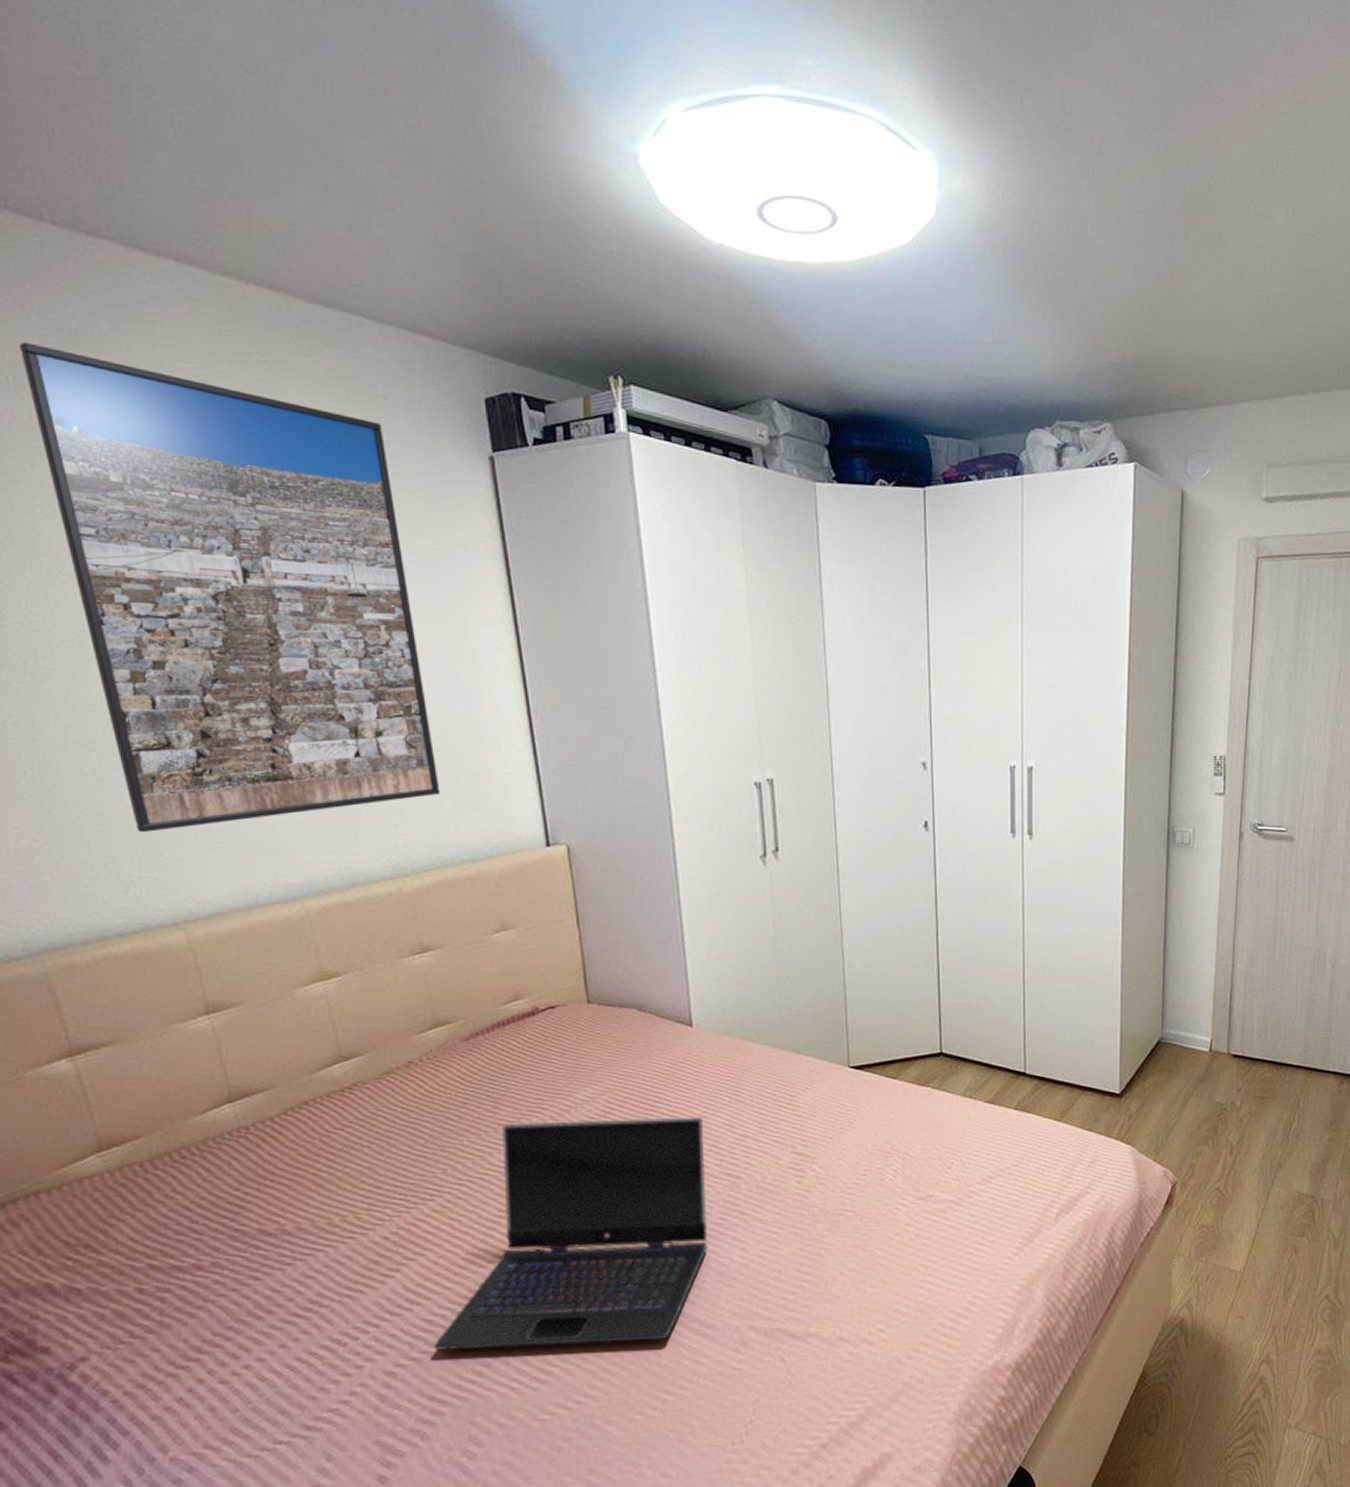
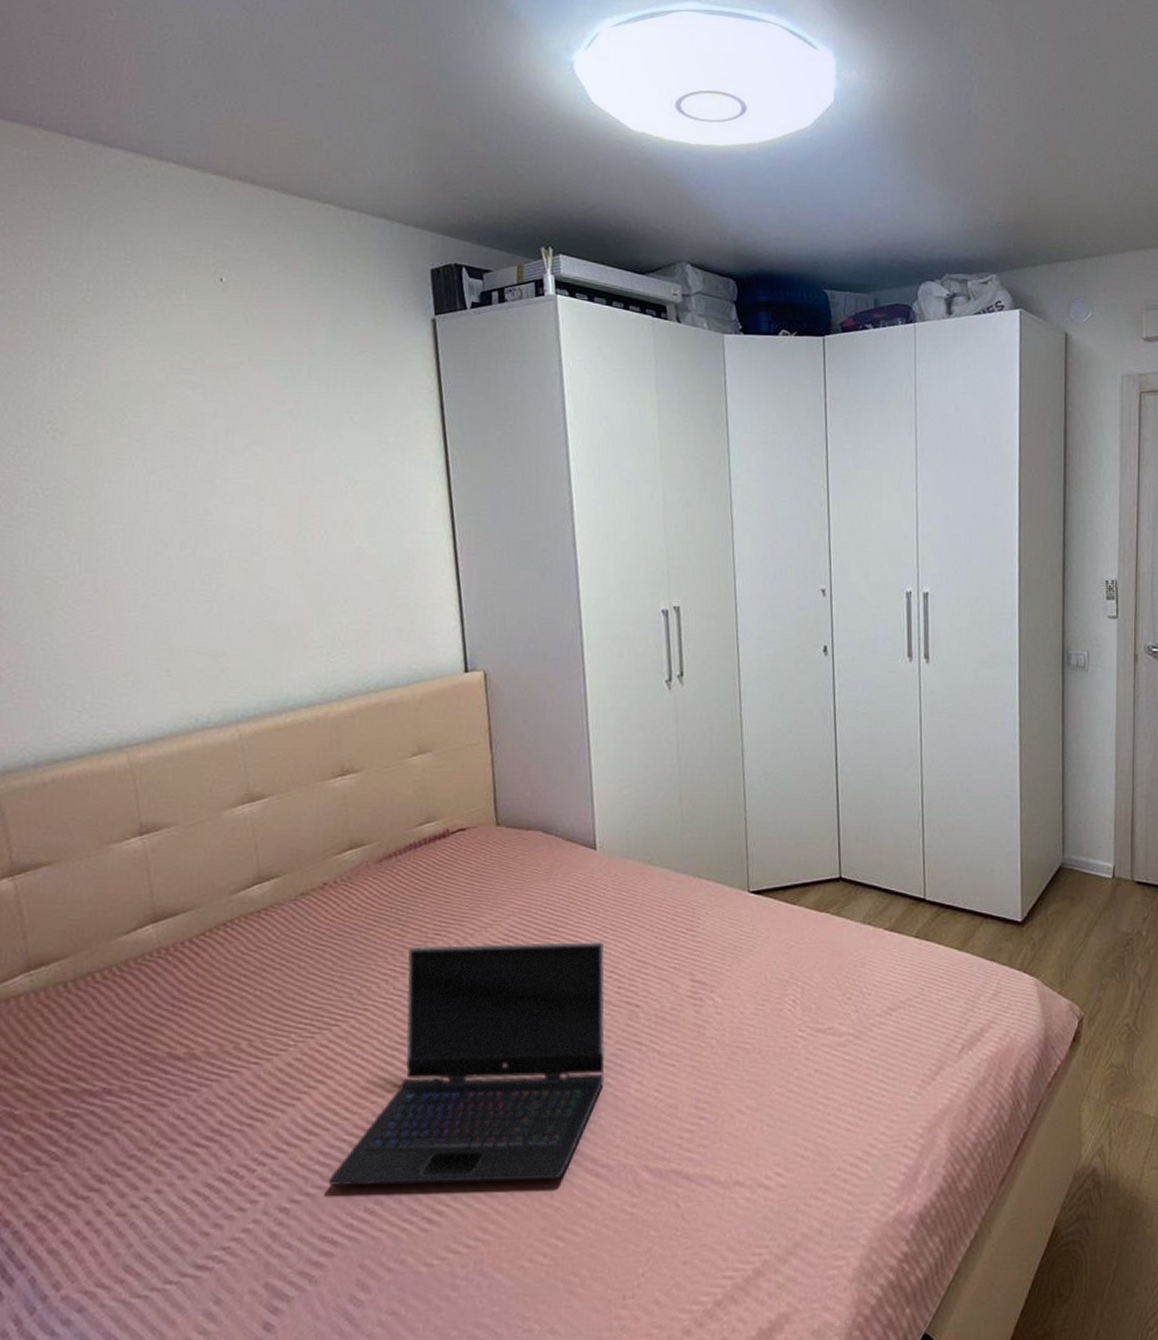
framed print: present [20,342,440,833] -> none [38,234,370,662]

